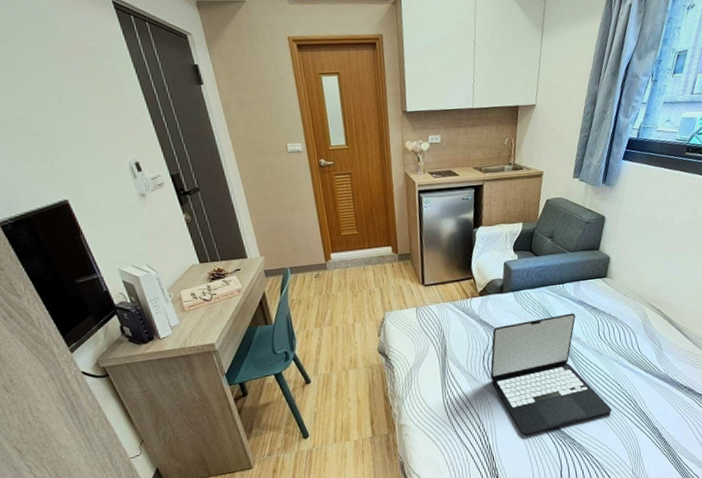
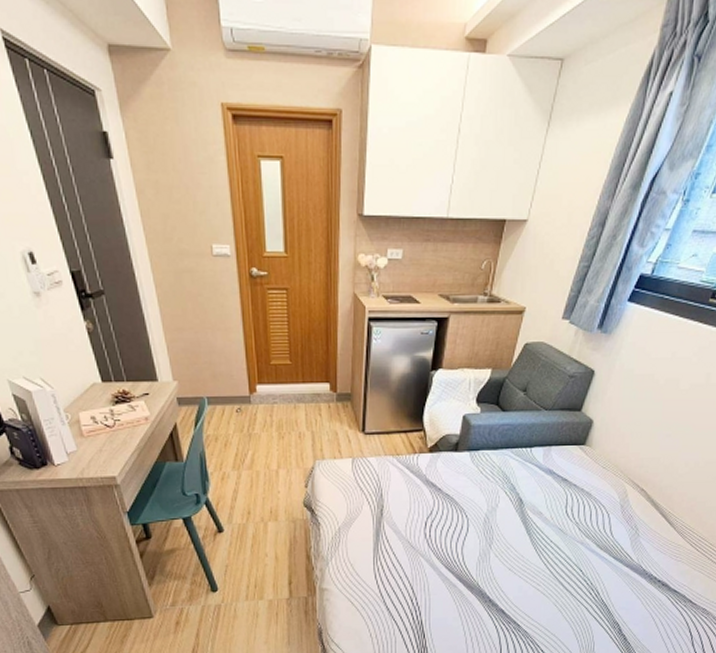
laptop: present [490,313,612,436] -> none [431,483,569,615]

